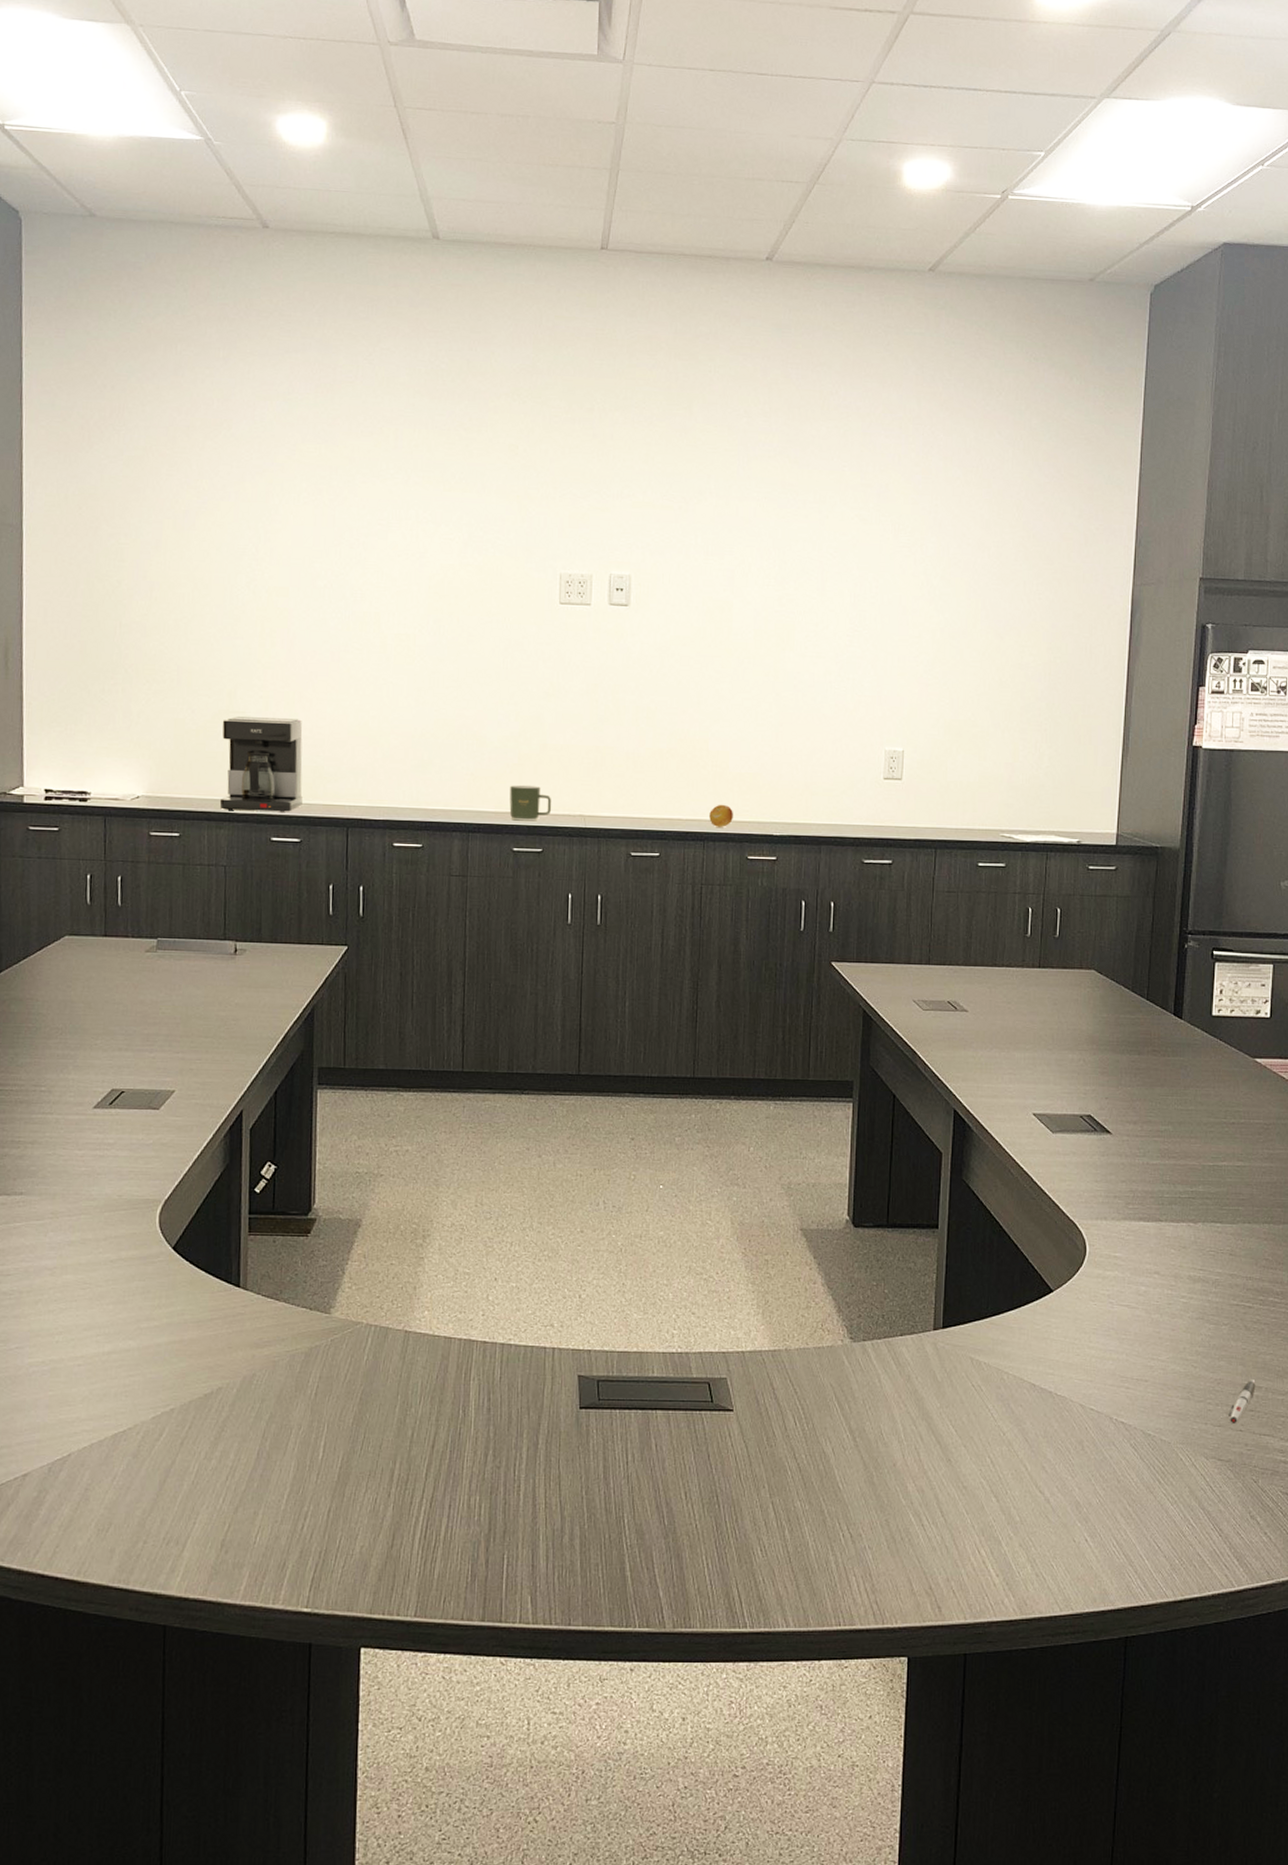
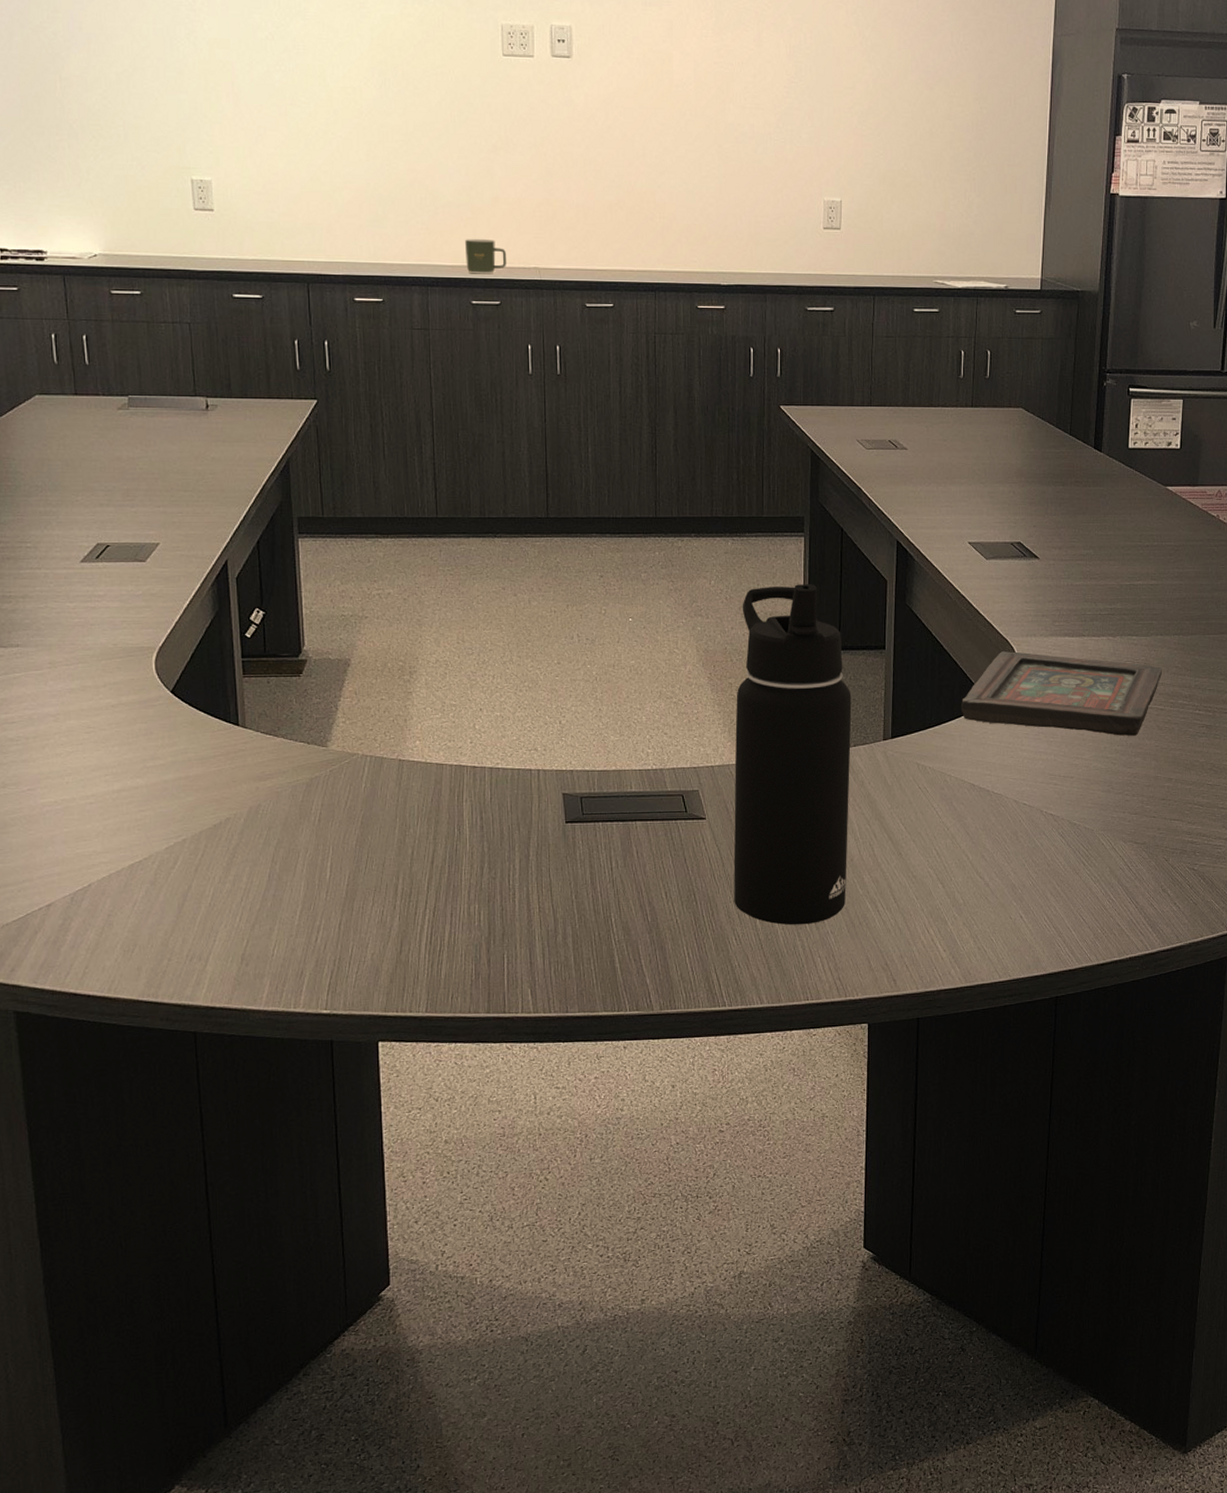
coffee maker: present [219,715,303,813] -> none [173,171,261,270]
fruit: present [709,804,733,827] -> none [659,255,682,278]
water bottle: none [761,1154,900,1537] -> present [733,584,852,925]
religious icon: none [1020,1235,1251,1336] -> present [960,651,1163,736]
pen: present [1228,1379,1256,1425] -> none [1143,772,1167,812]

